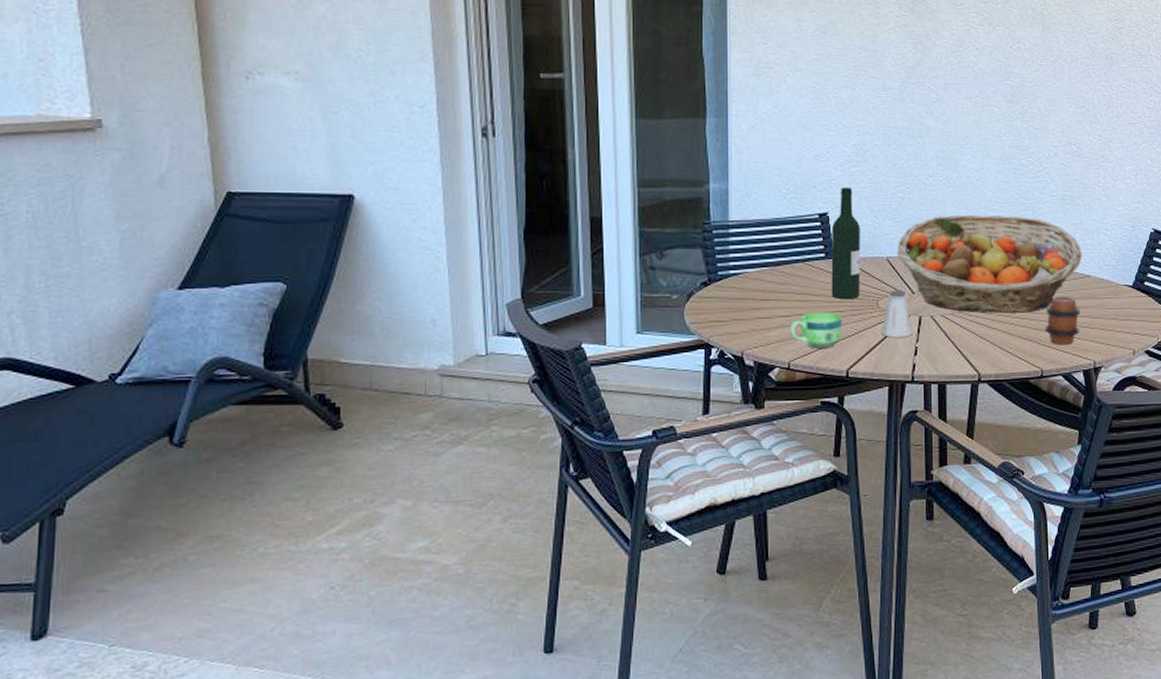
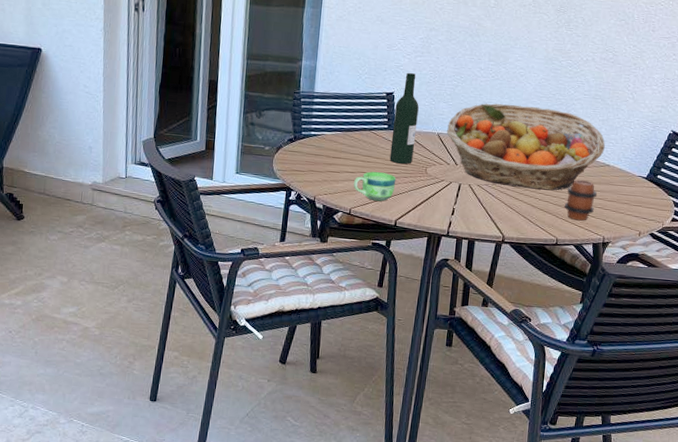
saltshaker: present [882,290,912,338] -> none [427,160,452,200]

